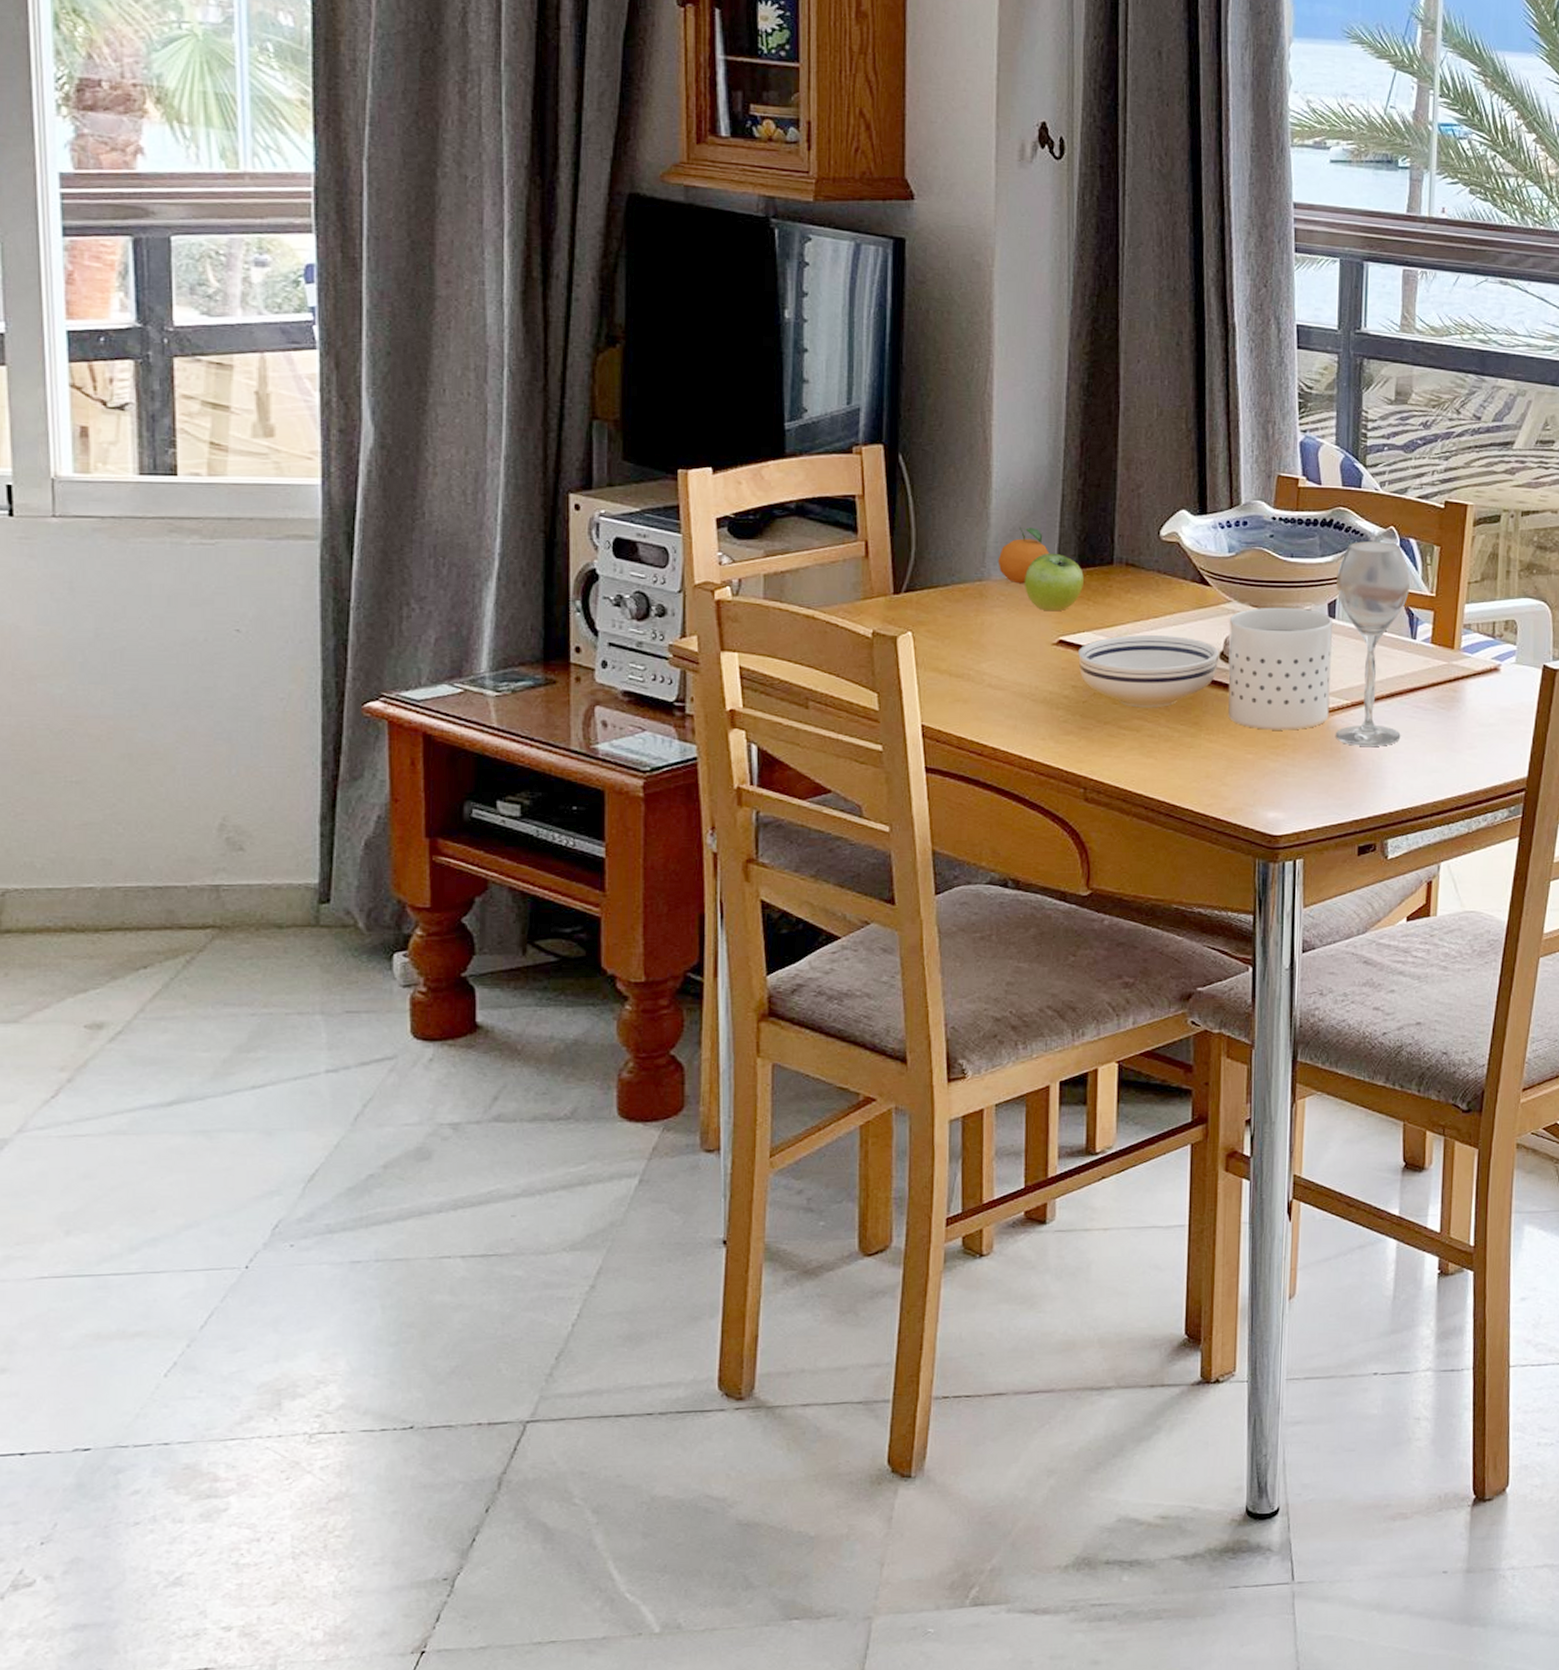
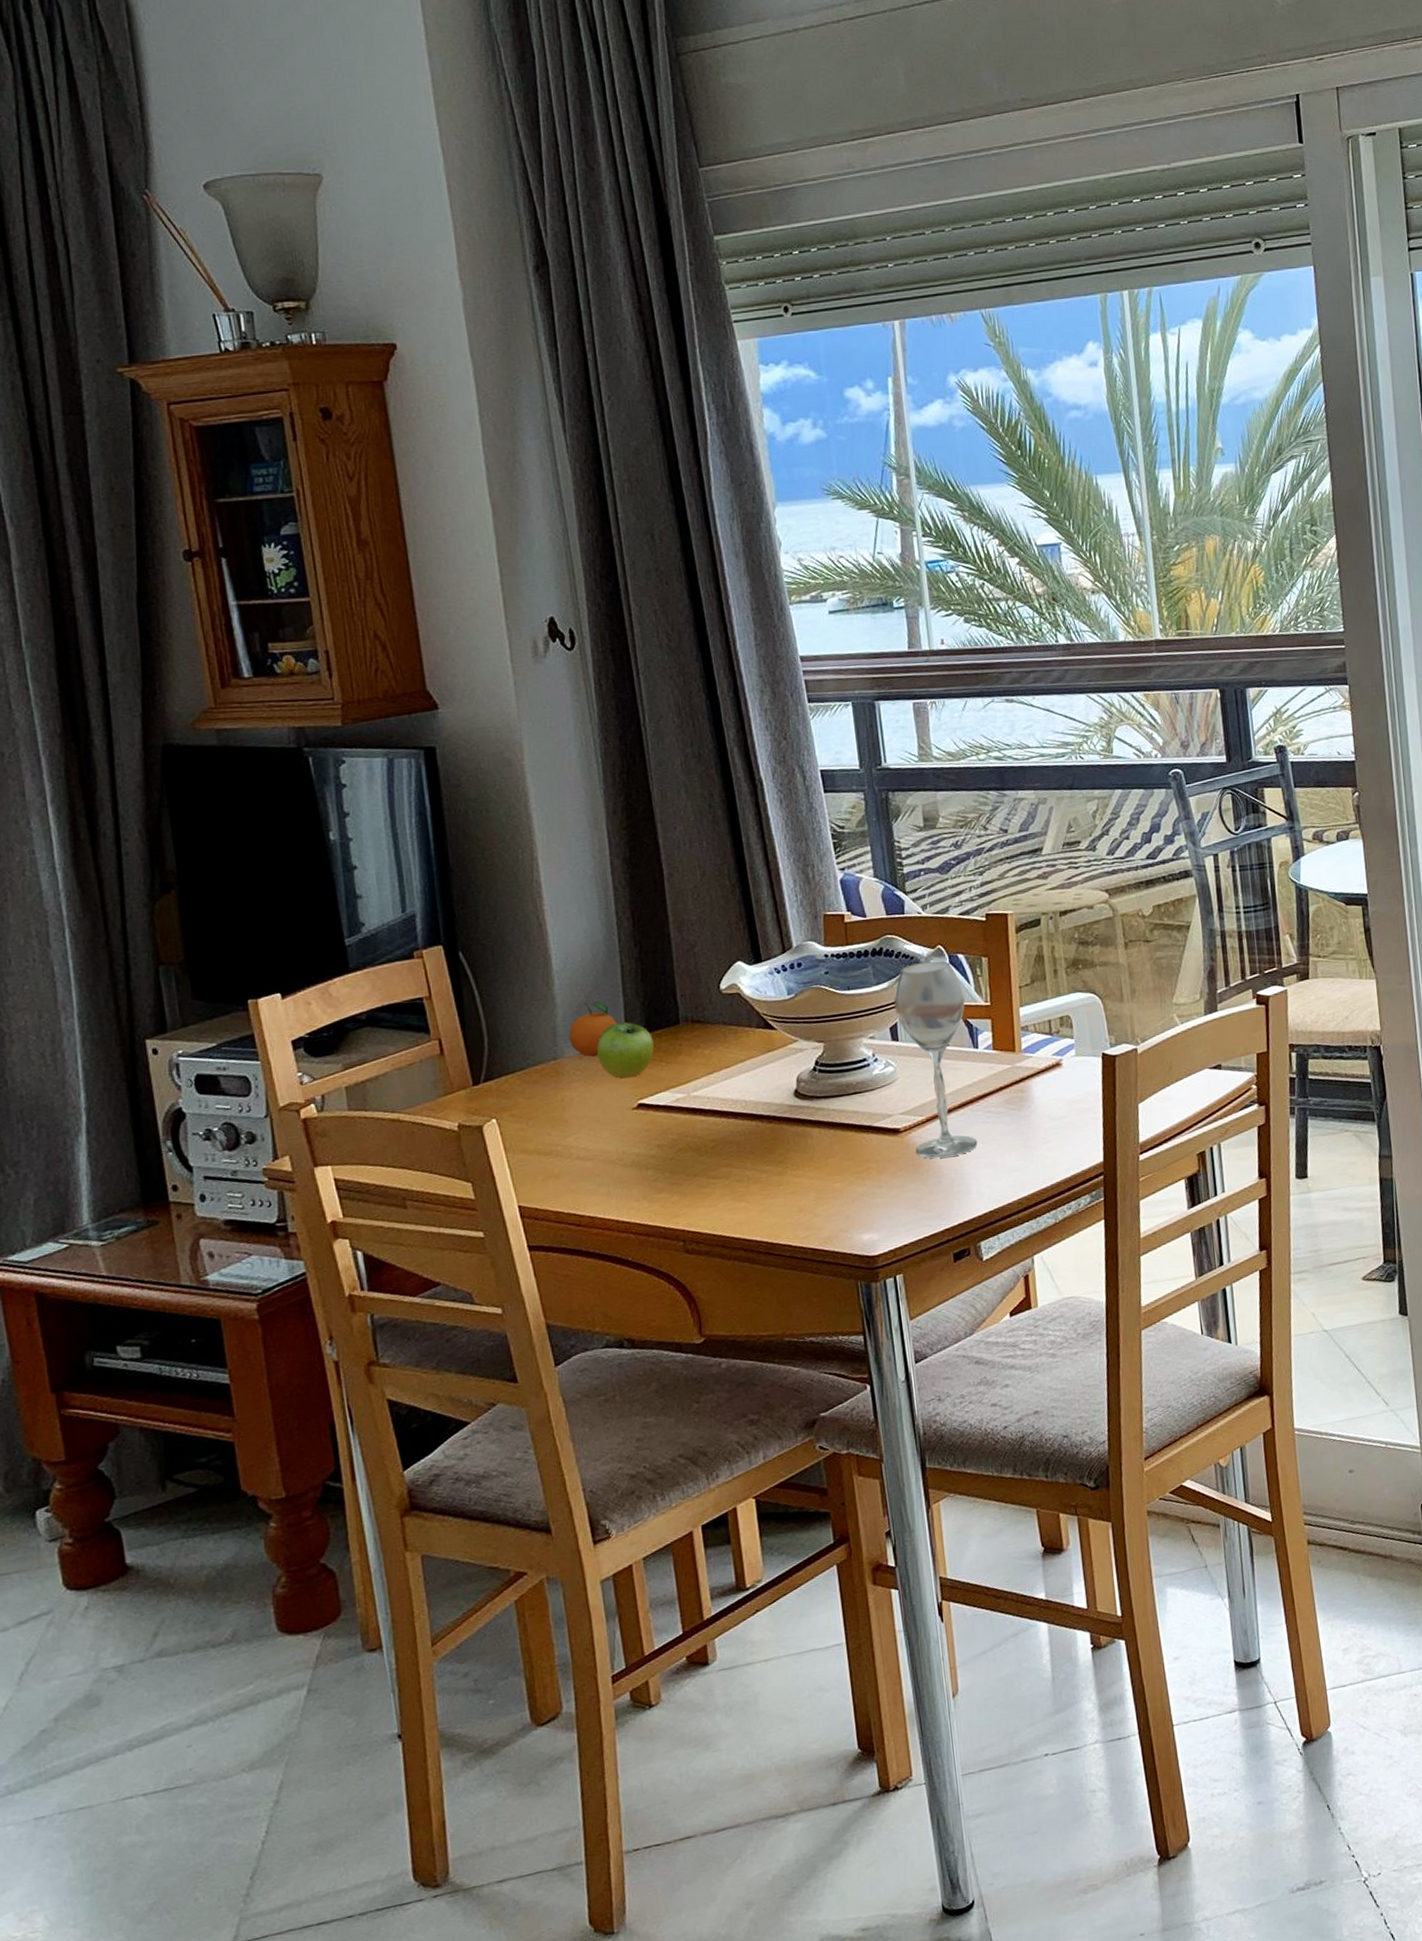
bowl: present [1078,635,1220,708] -> none [658,1081,794,1156]
mug: present [1228,607,1334,730] -> none [798,1036,907,1158]

